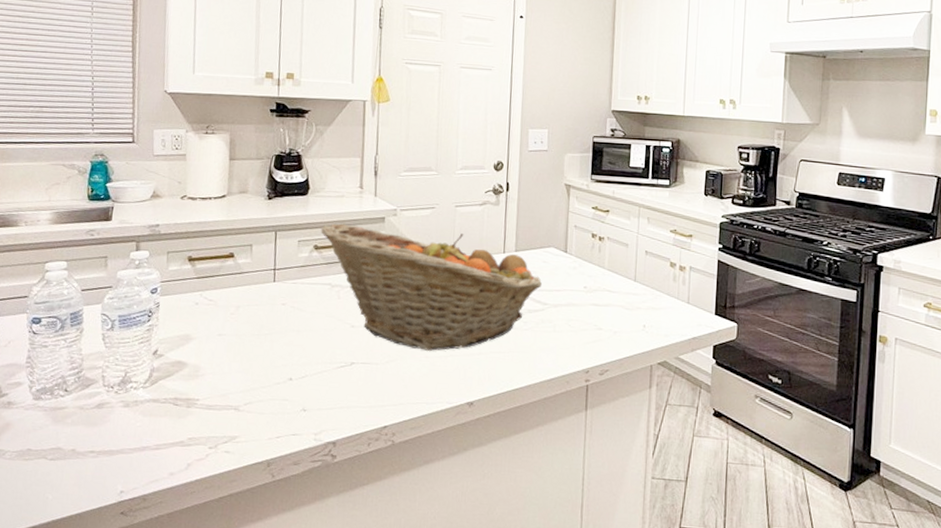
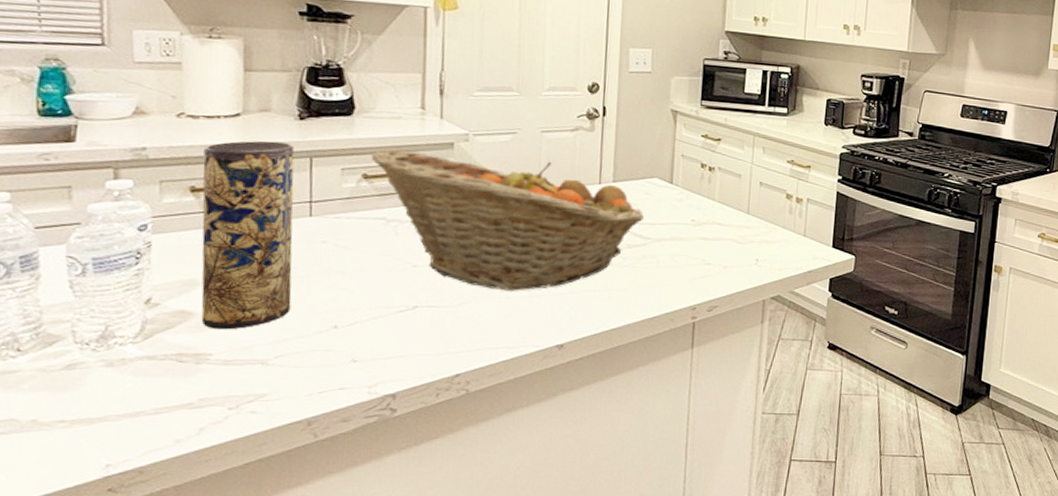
vase: none [192,217,264,379] -> present [201,141,295,330]

